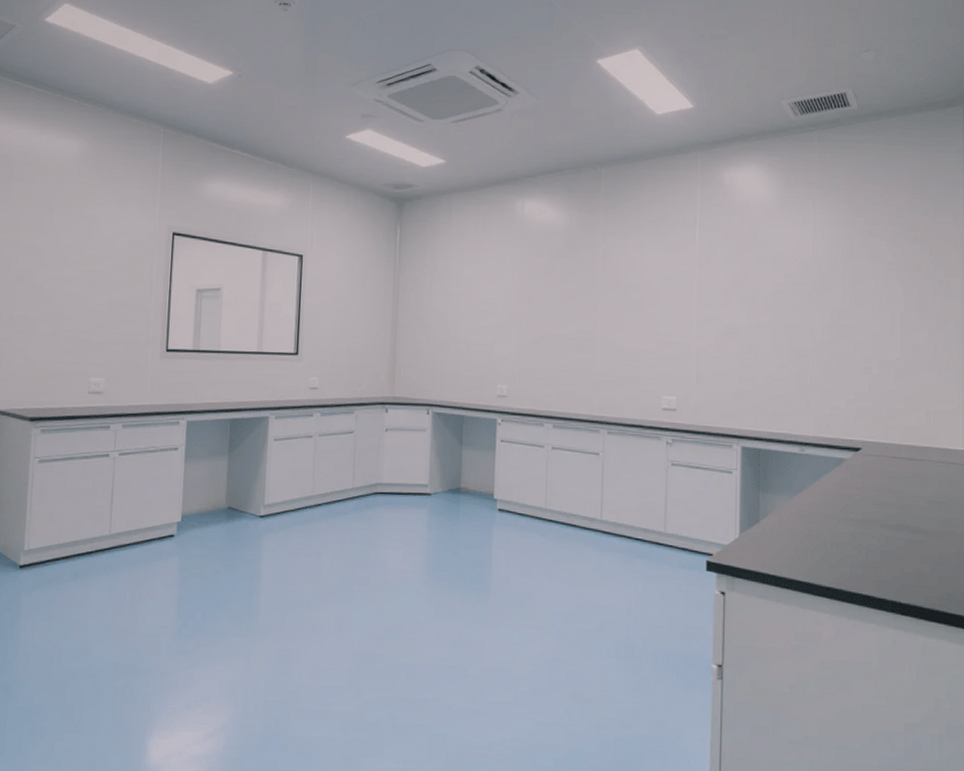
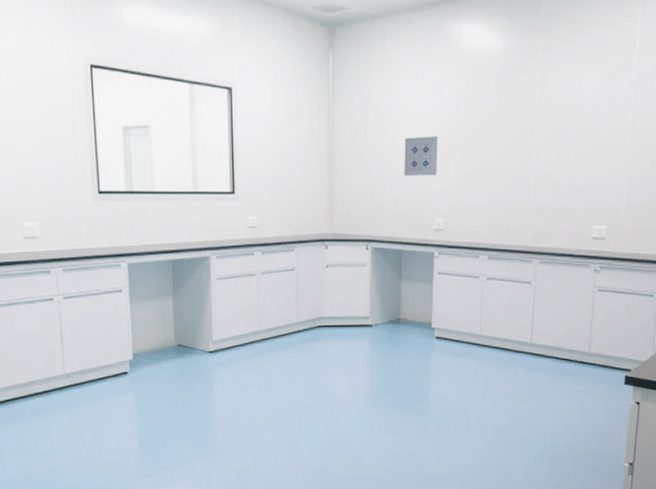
wall art: none [467,303,501,342] -> present [404,136,438,176]

